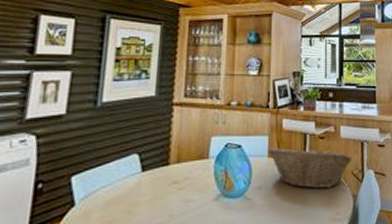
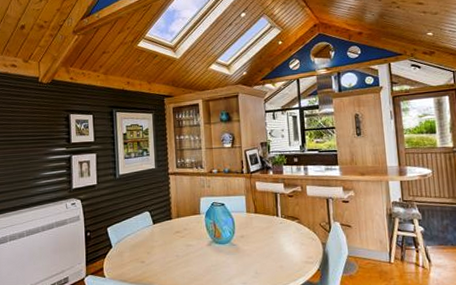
fruit basket: present [268,145,352,189] -> none [246,203,319,237]

